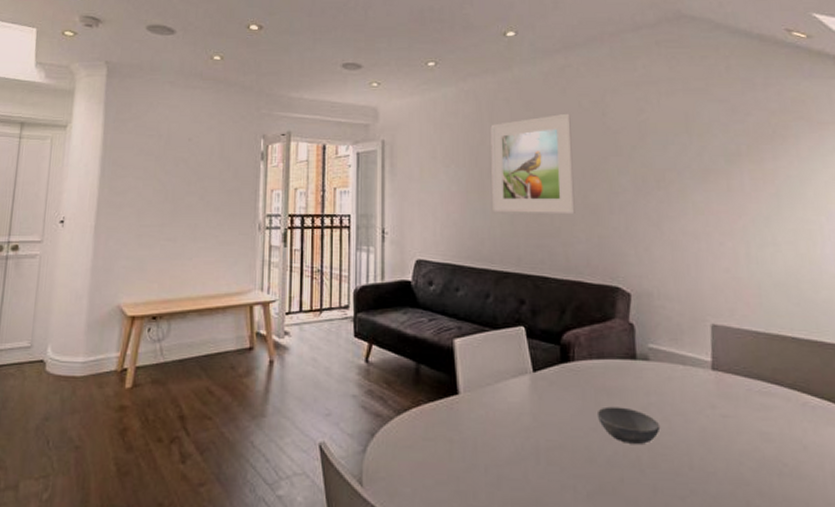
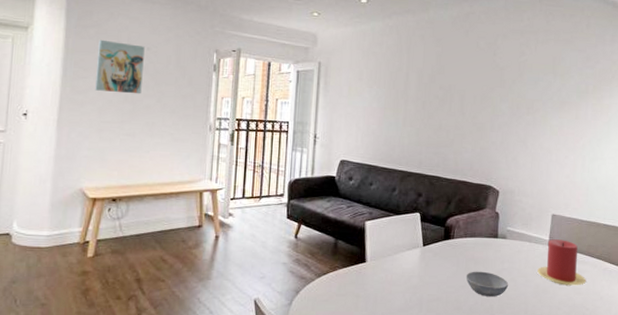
wall art: none [134,133,186,192] -> present [95,39,145,94]
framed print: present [490,113,575,215] -> none [404,51,470,131]
candle: none [700,360,778,429] -> present [537,239,587,286]

